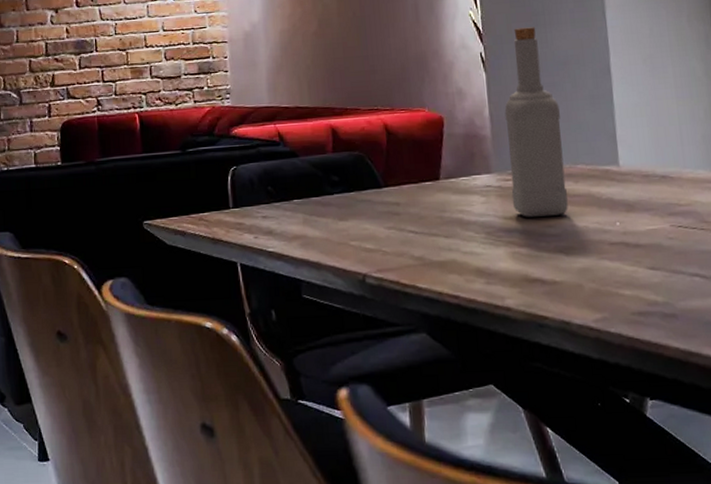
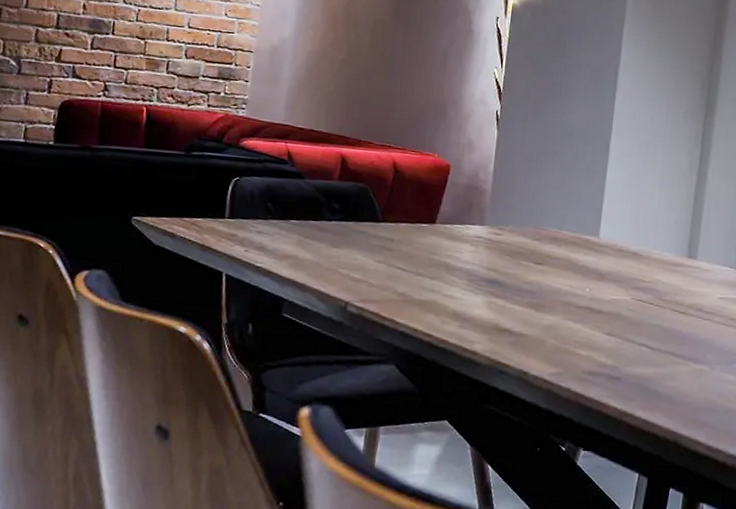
bottle: present [504,27,568,217] -> none [498,94,558,274]

